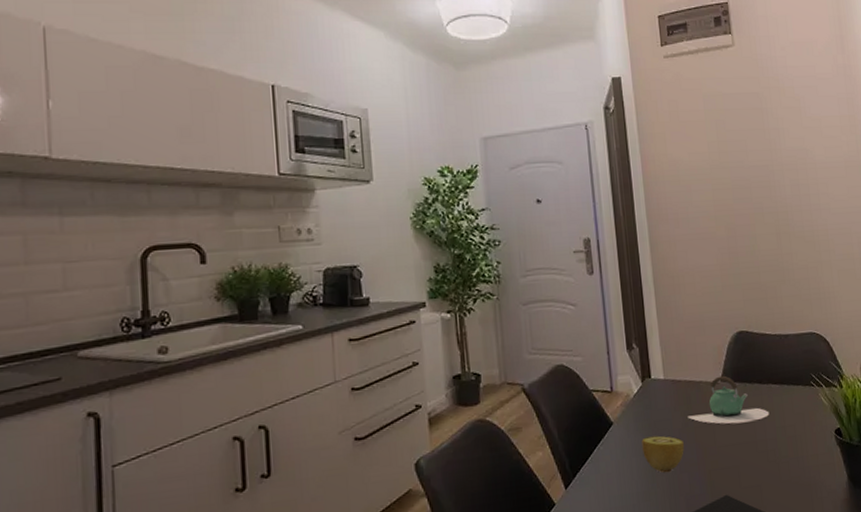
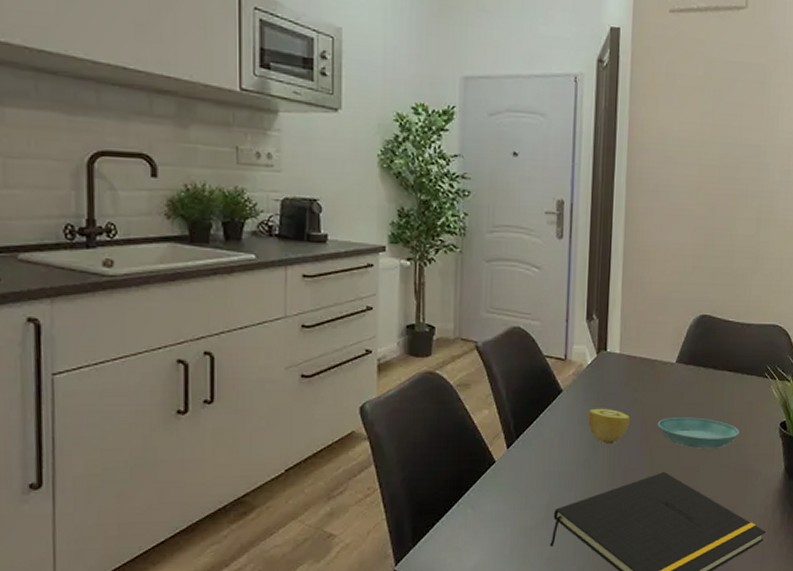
teapot: present [688,375,770,424] -> none [637,357,719,405]
saucer: none [712,434,795,467] -> present [658,417,739,449]

